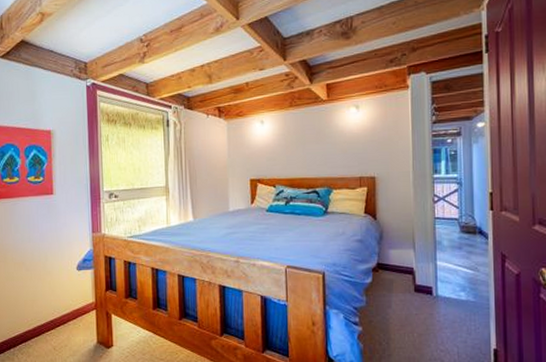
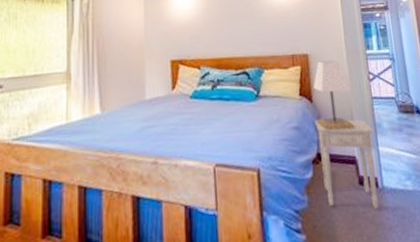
lamp: none [377,183,415,245] -> present [313,60,355,131]
nightstand: none [377,234,434,313] -> present [315,119,379,210]

